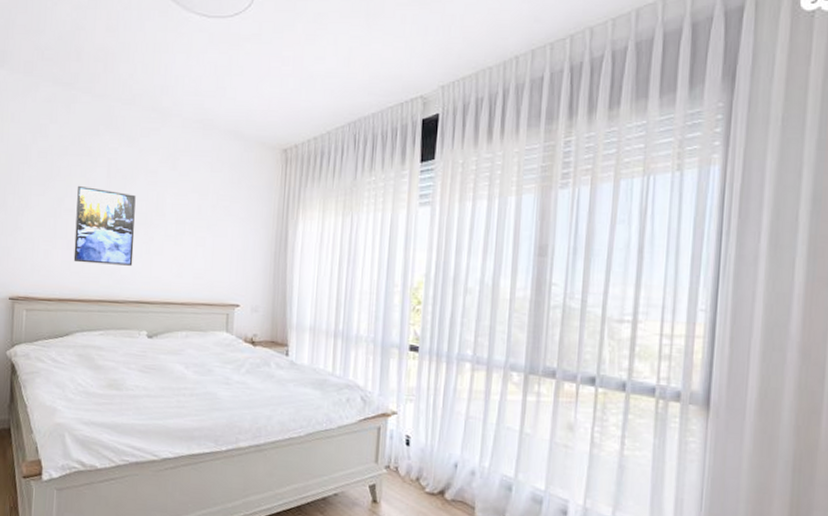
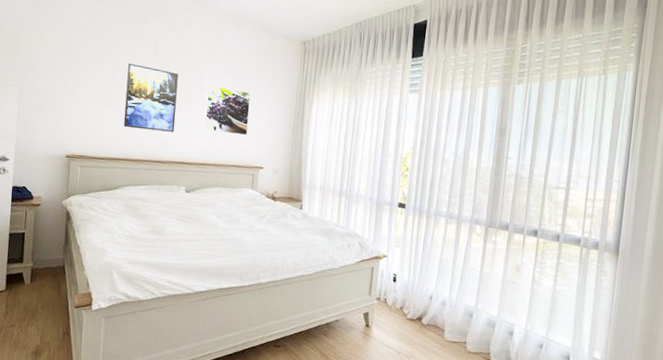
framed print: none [167,205,222,267] -> present [203,83,251,136]

